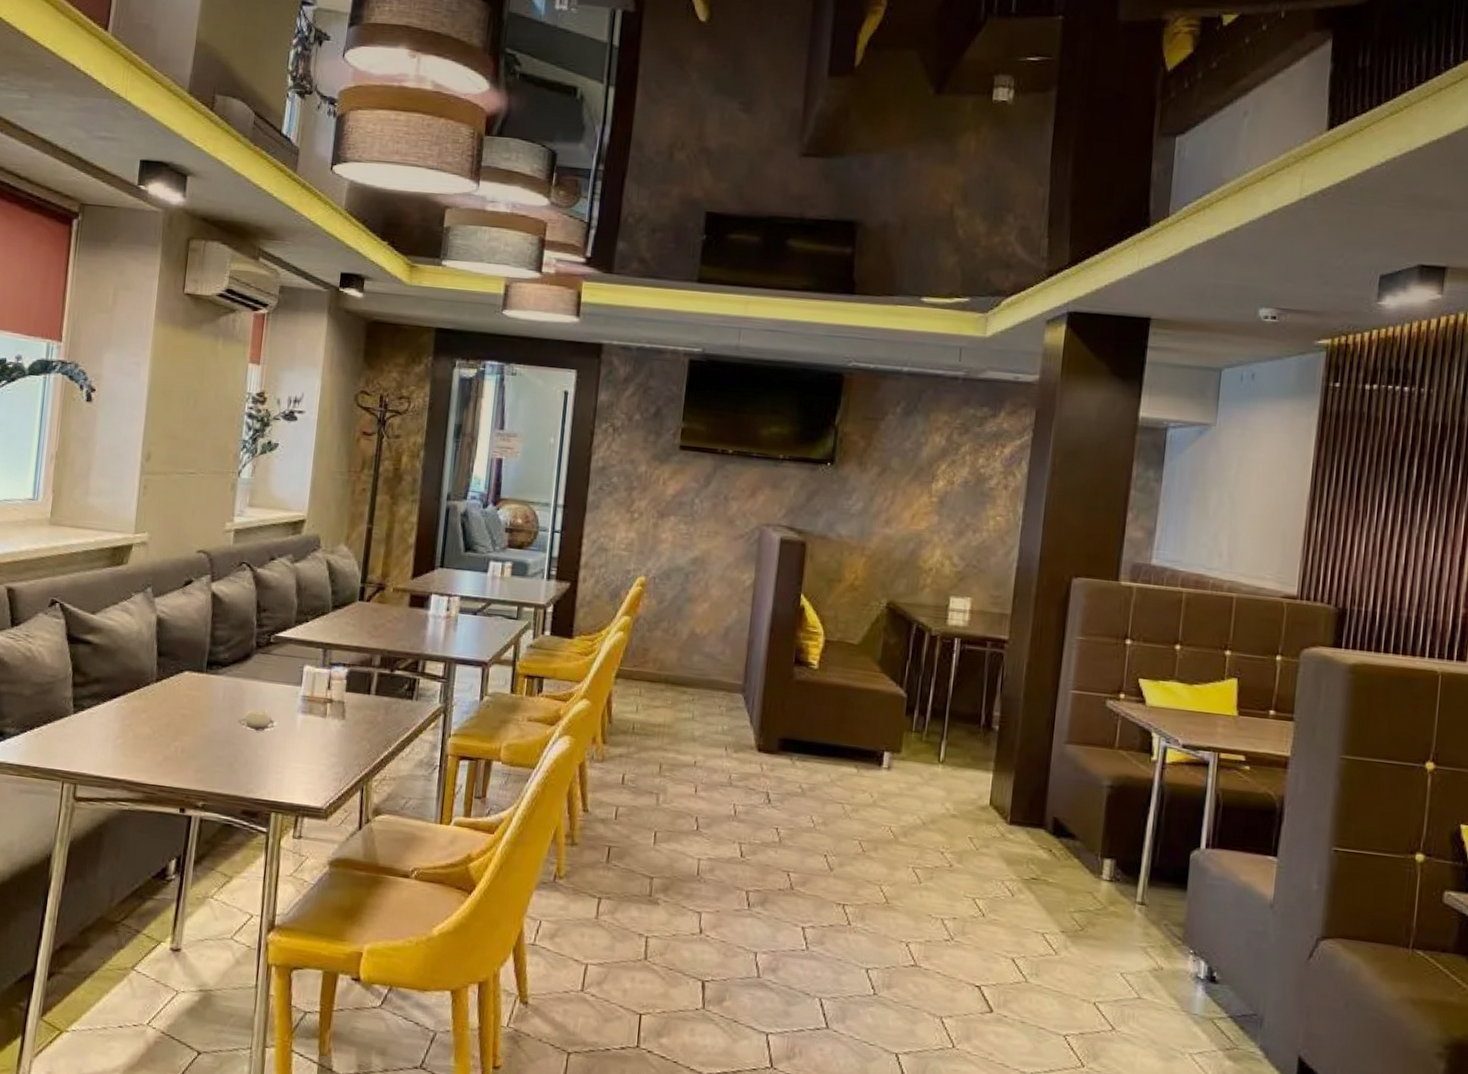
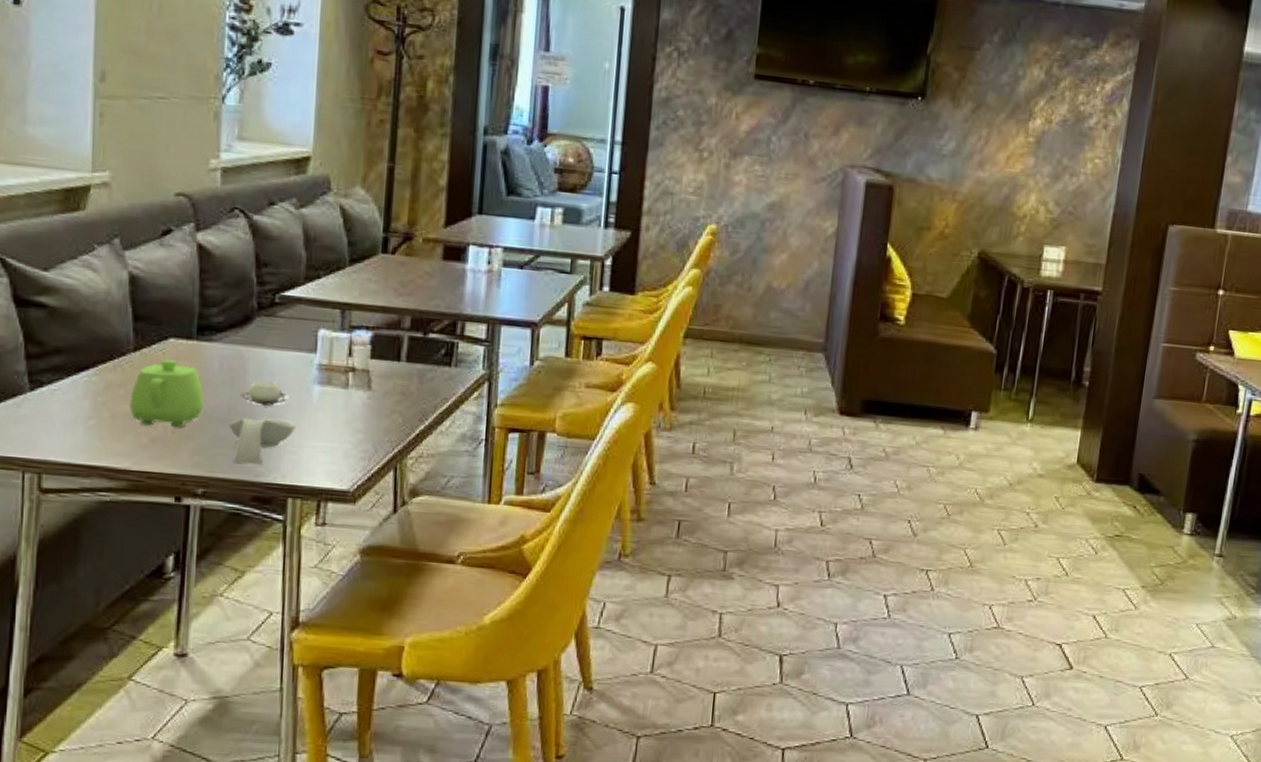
teapot: none [149,689,209,748] -> present [129,359,204,428]
spoon rest: none [227,741,281,783] -> present [228,418,295,465]

